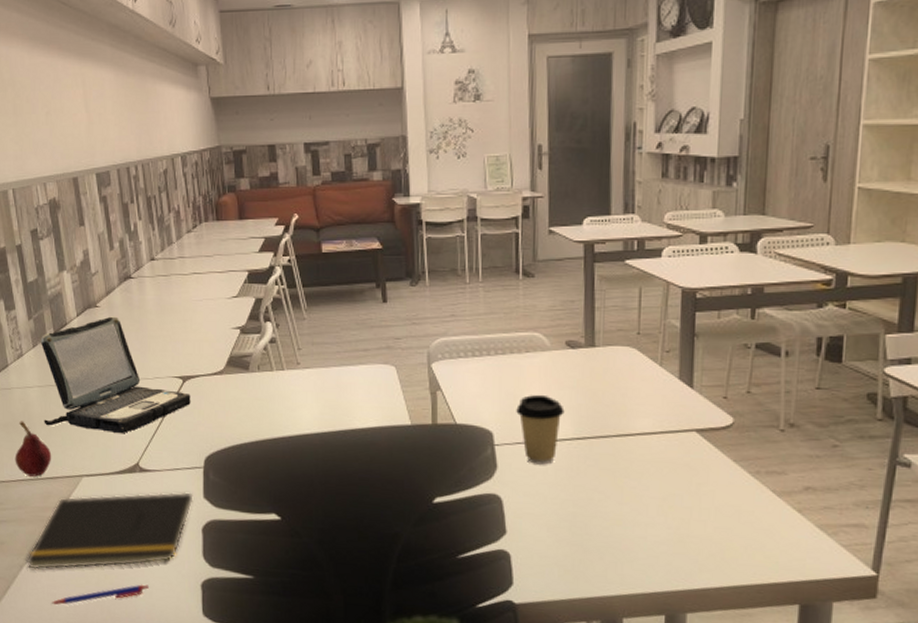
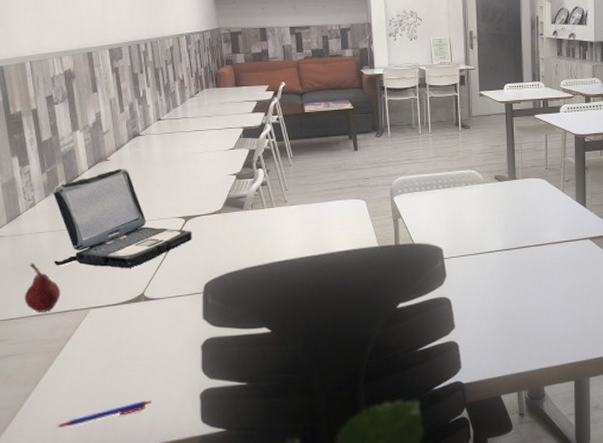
notepad: present [26,492,193,570] -> none [33,315,194,397]
coffee cup: present [516,394,565,465] -> none [460,217,495,271]

